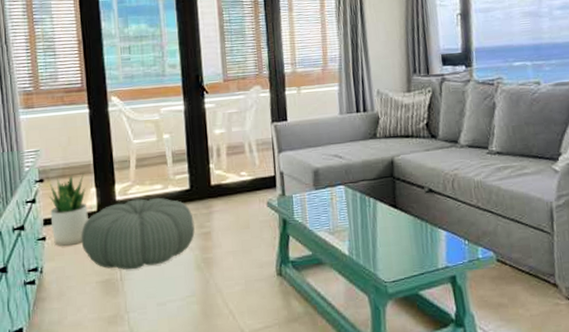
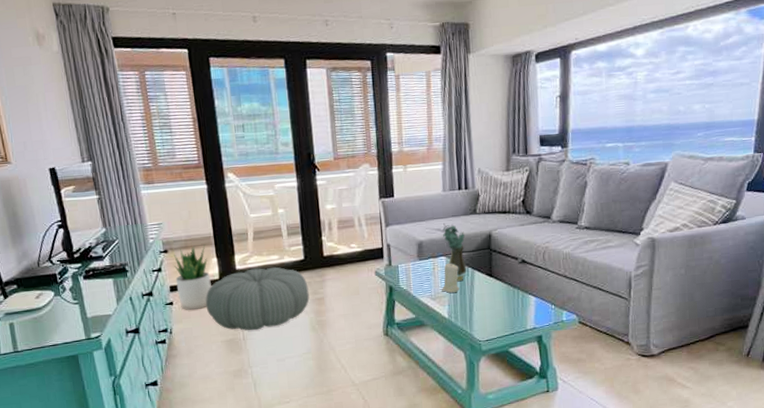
vase: none [340,148,369,214] -> present [443,223,467,282]
candle: none [340,192,361,226] -> present [441,263,460,293]

